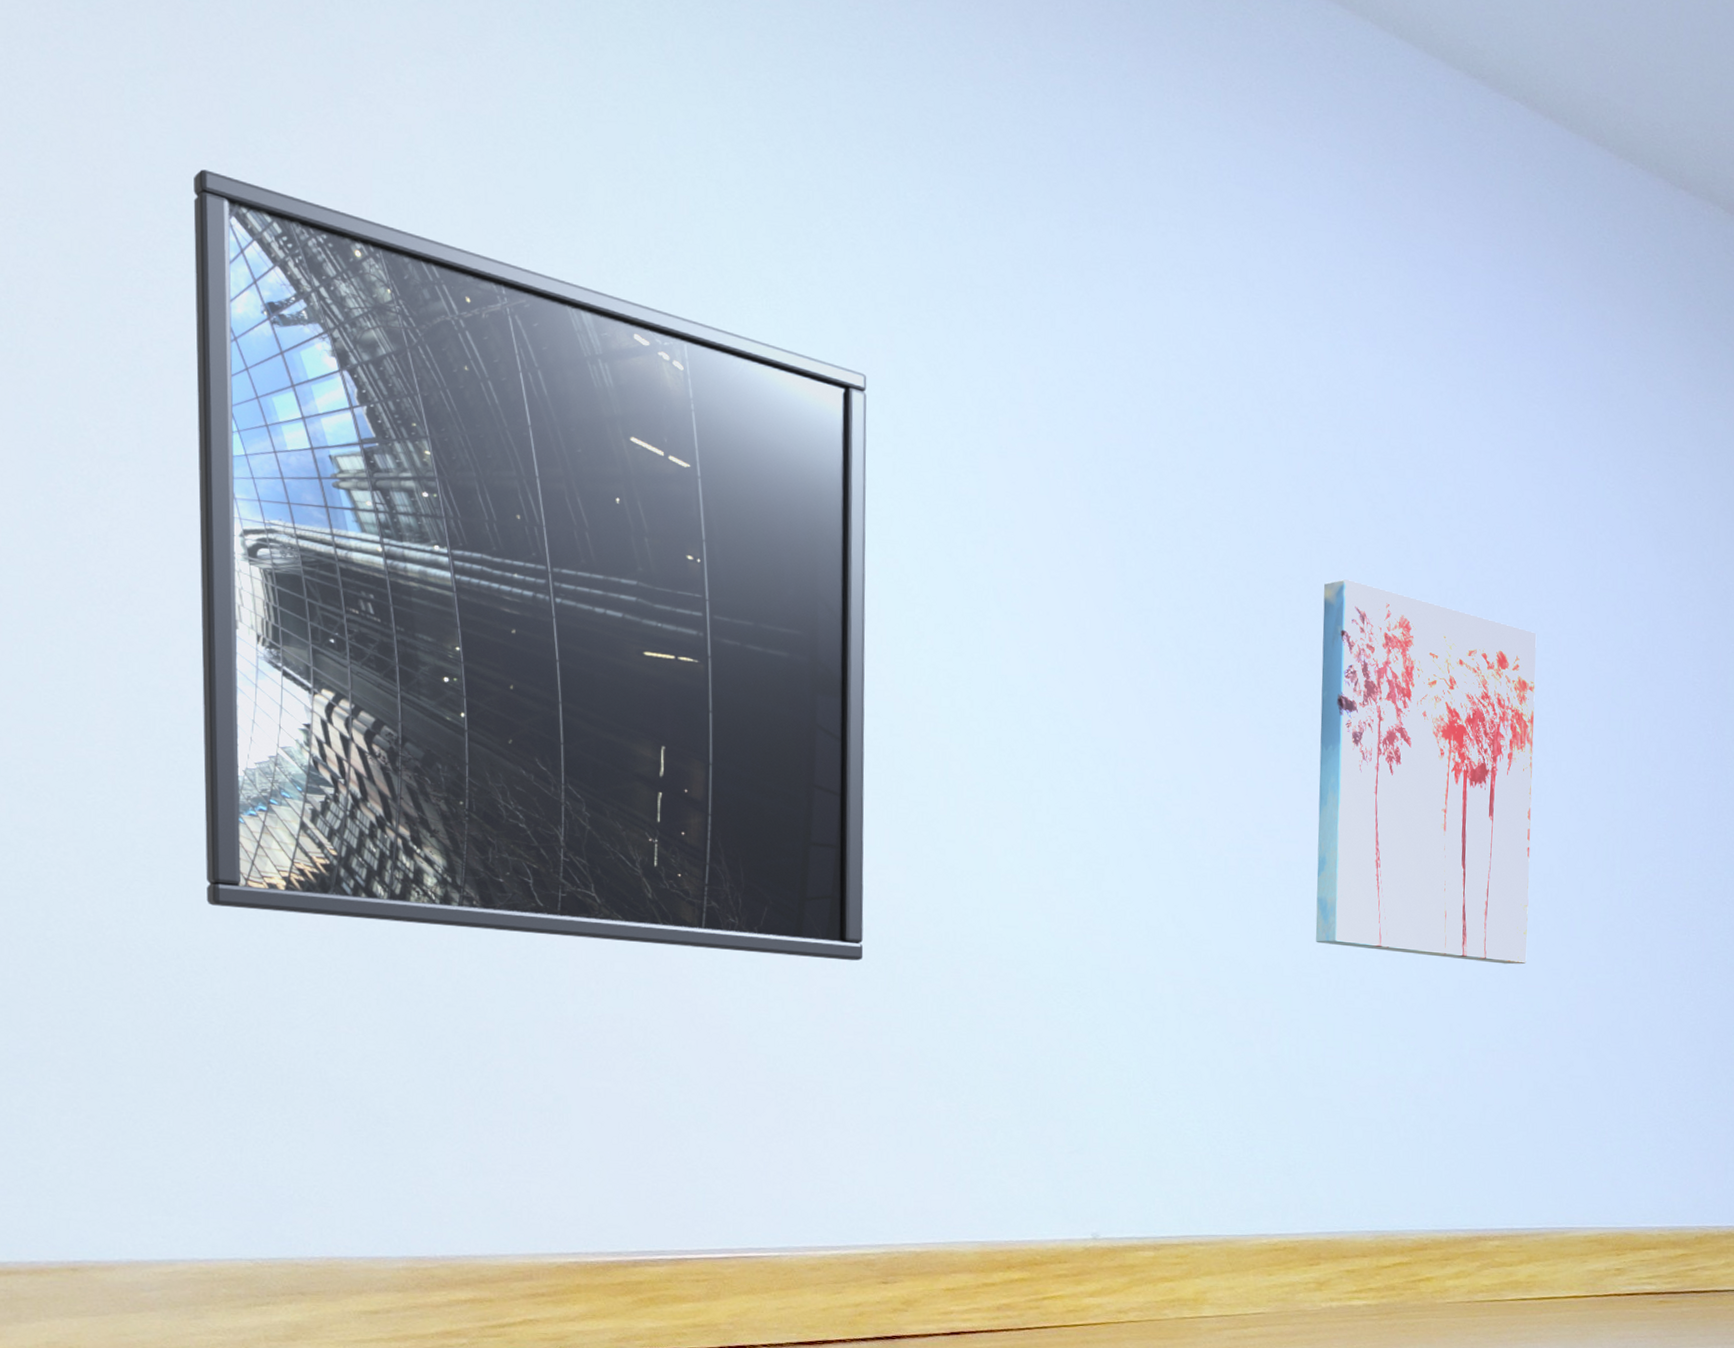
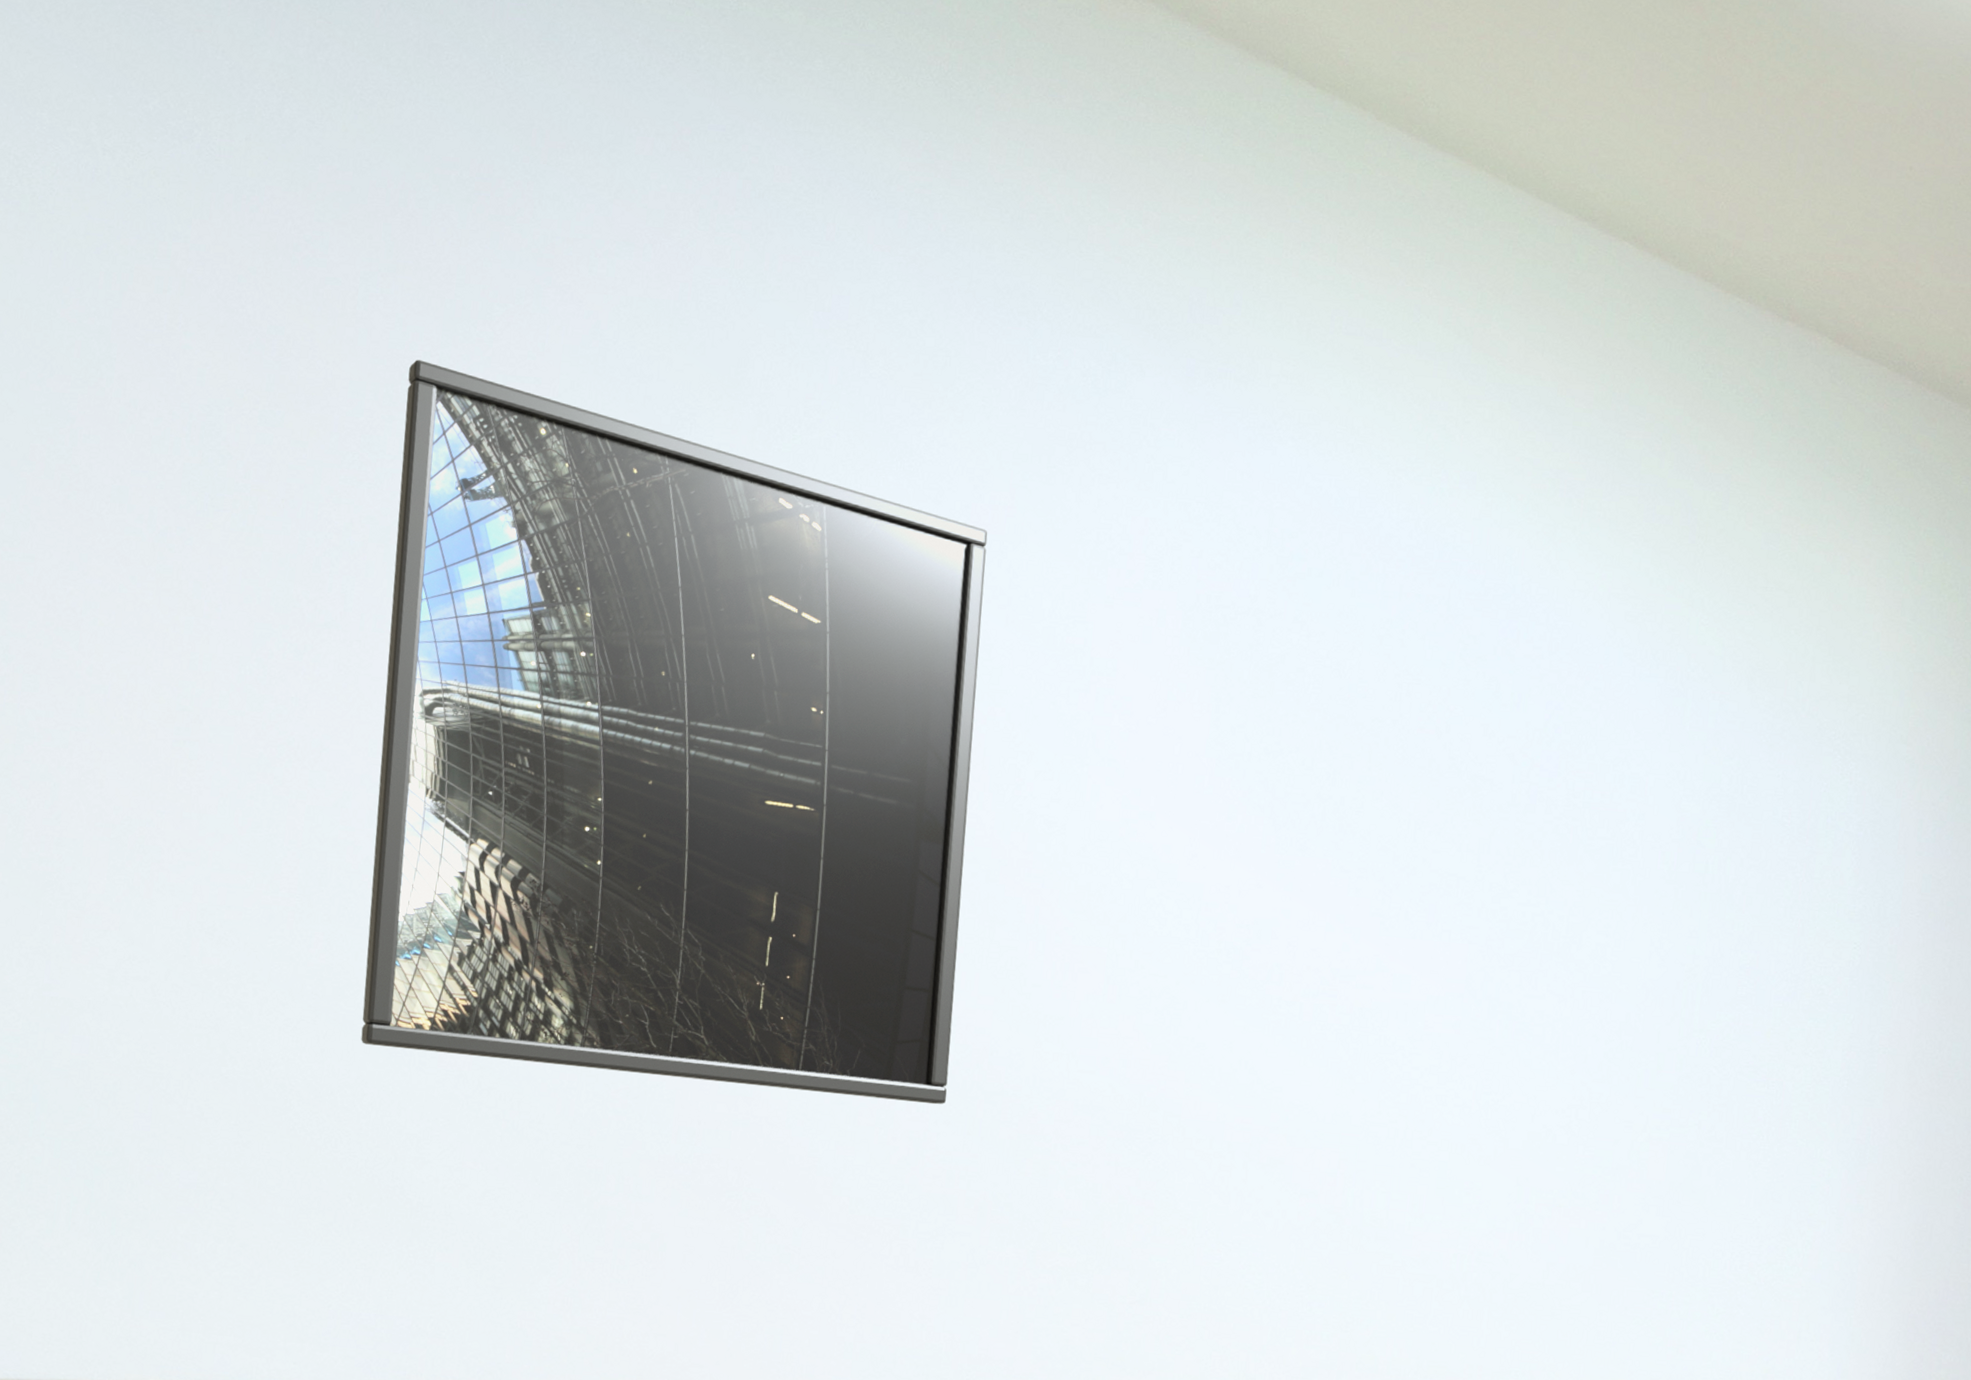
wall art: present [1315,579,1537,965] -> none [1386,721,1623,1117]

